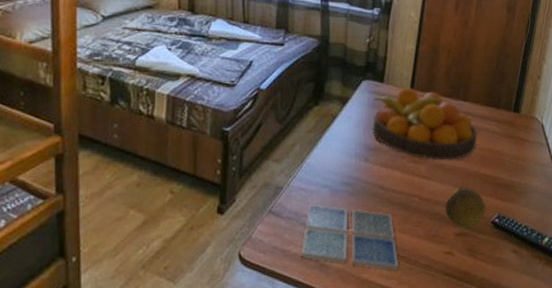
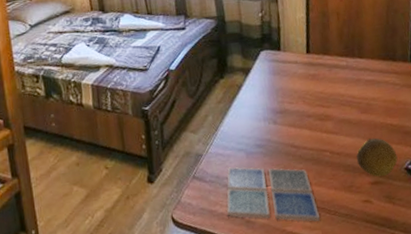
fruit bowl: present [372,86,477,161] -> none [273,51,379,117]

